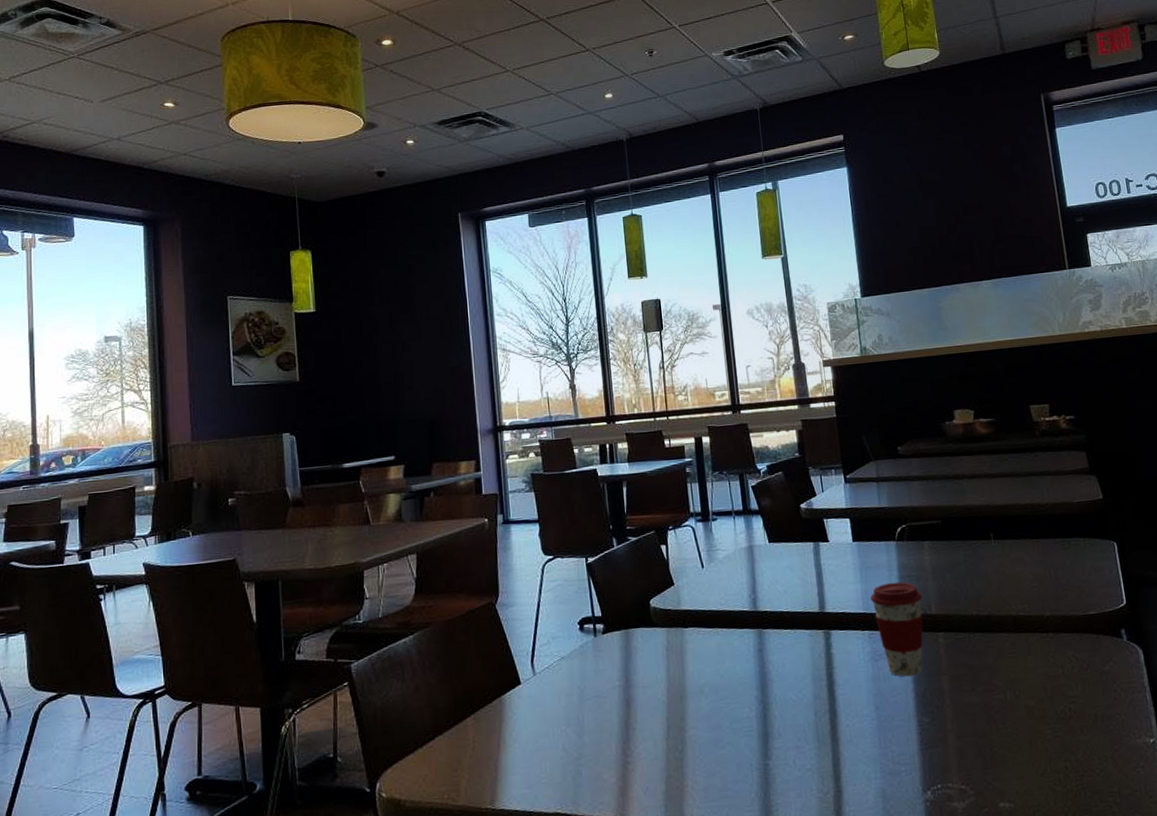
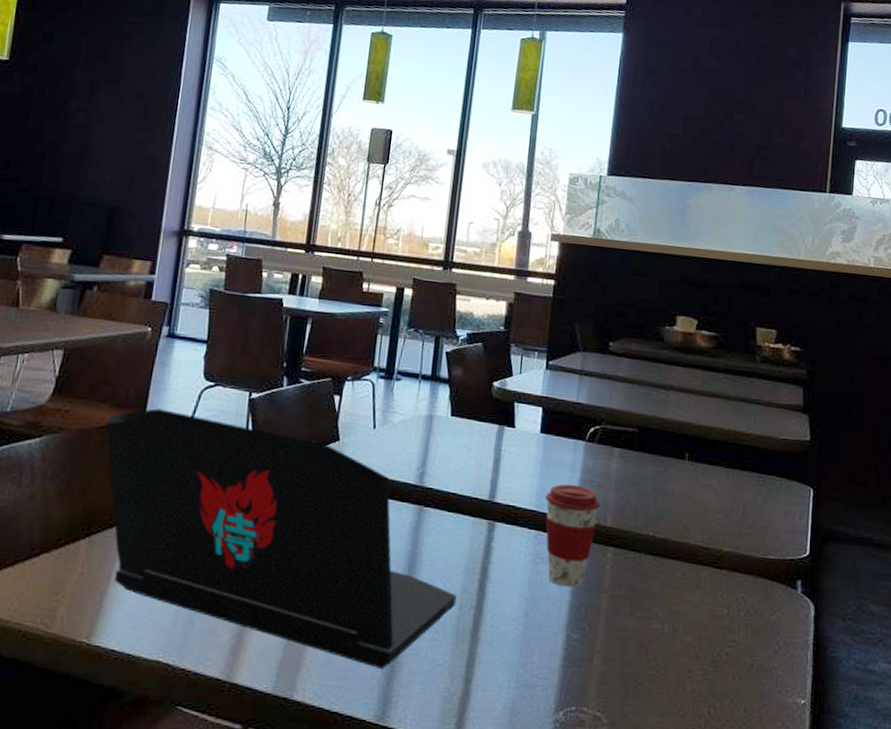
laptop: none [467,588,811,783] -> present [106,408,457,669]

